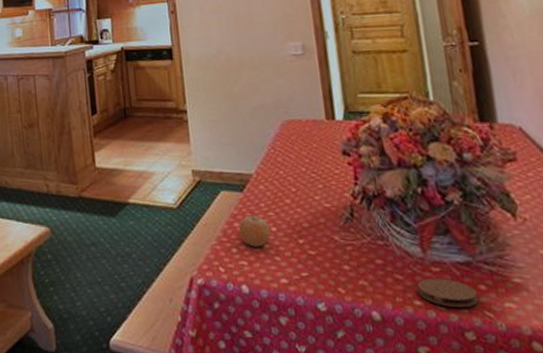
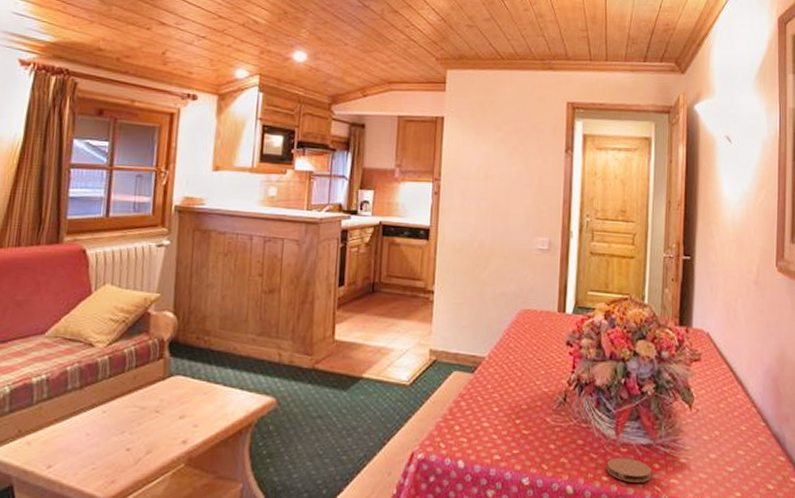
fruit: present [239,212,270,247] -> none [464,393,492,426]

